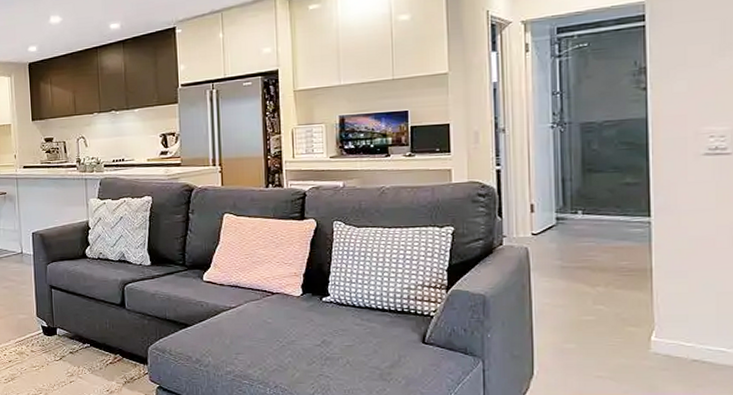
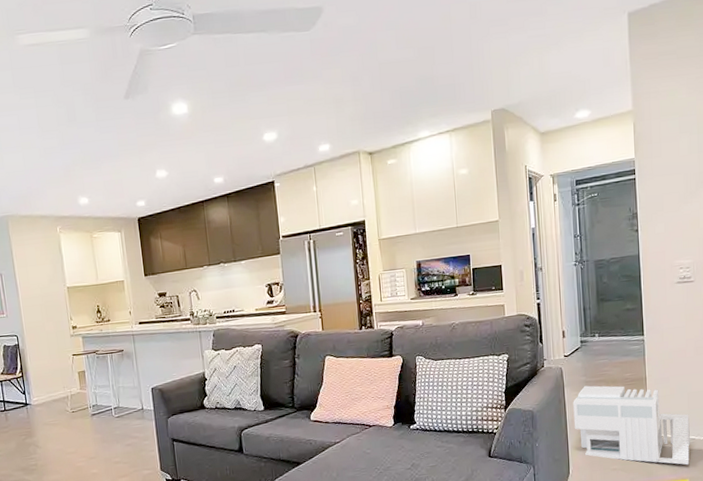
architectural model: none [542,272,718,384] -> present [573,385,690,465]

